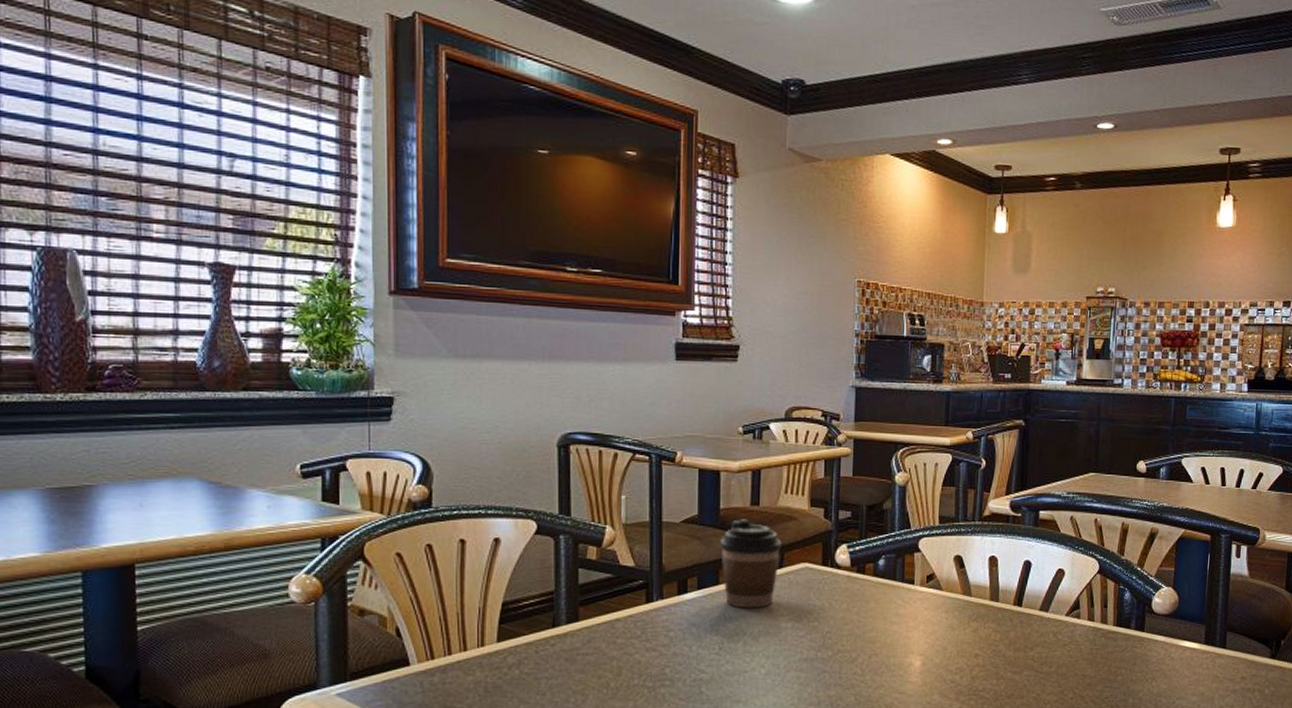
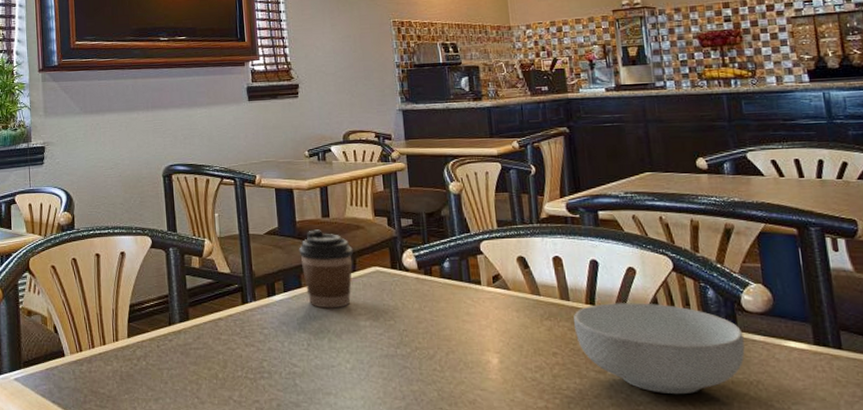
cereal bowl: none [999,604,1148,693] -> present [573,303,745,395]

